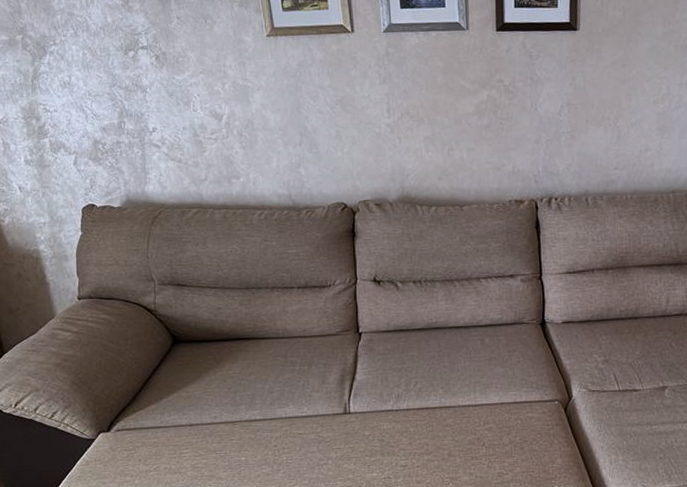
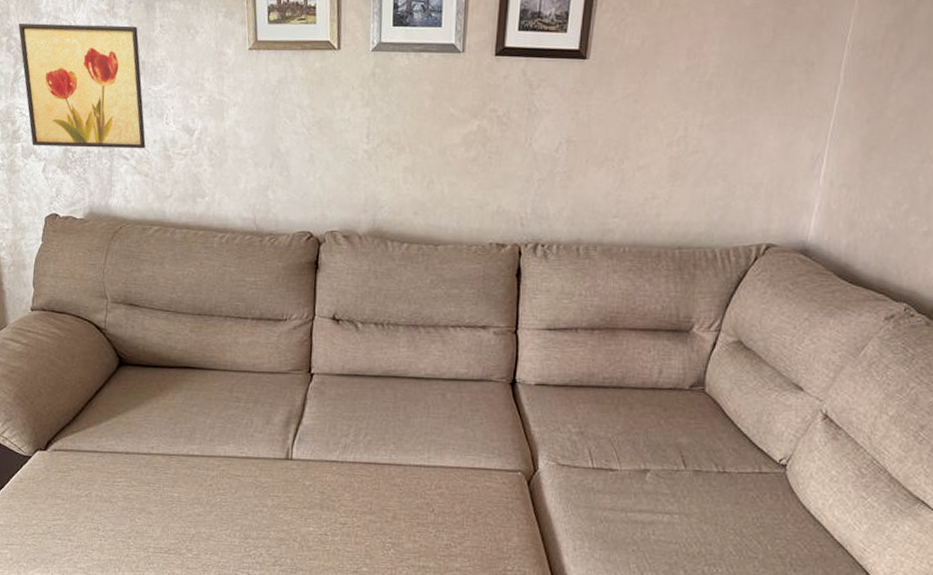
wall art: none [31,19,176,141] -> present [18,23,146,149]

